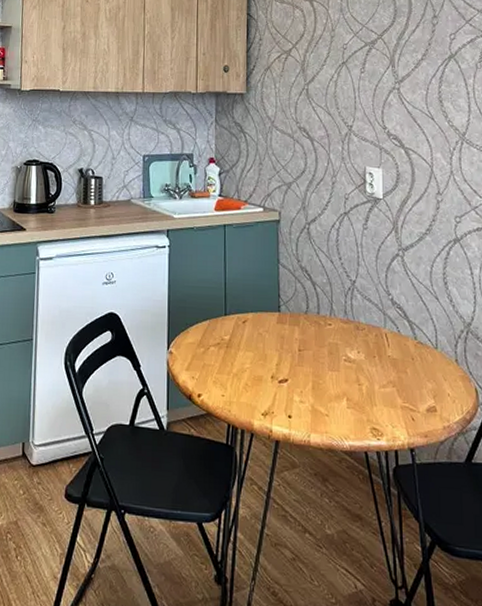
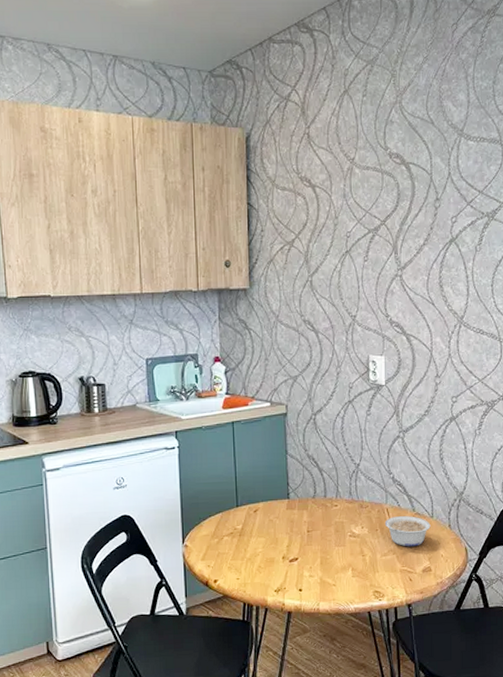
legume: none [383,343,435,381] -> present [384,516,431,547]

